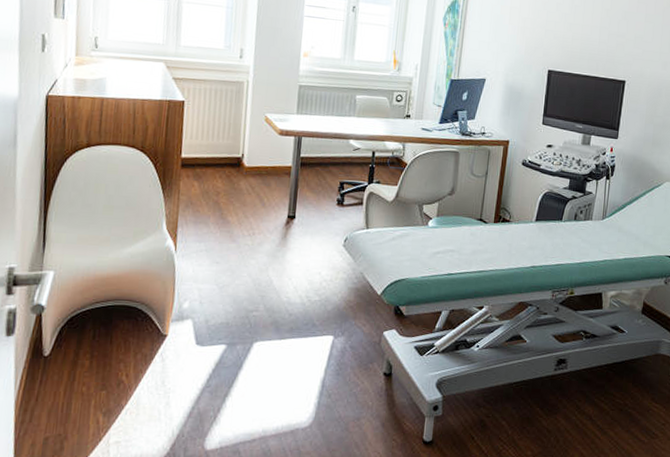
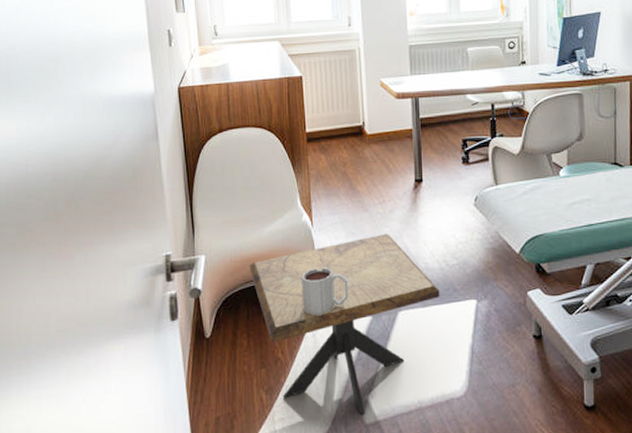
side table: none [102,265,299,440] -> present [250,234,440,414]
mug: none [155,293,206,341] -> present [301,267,348,316]

